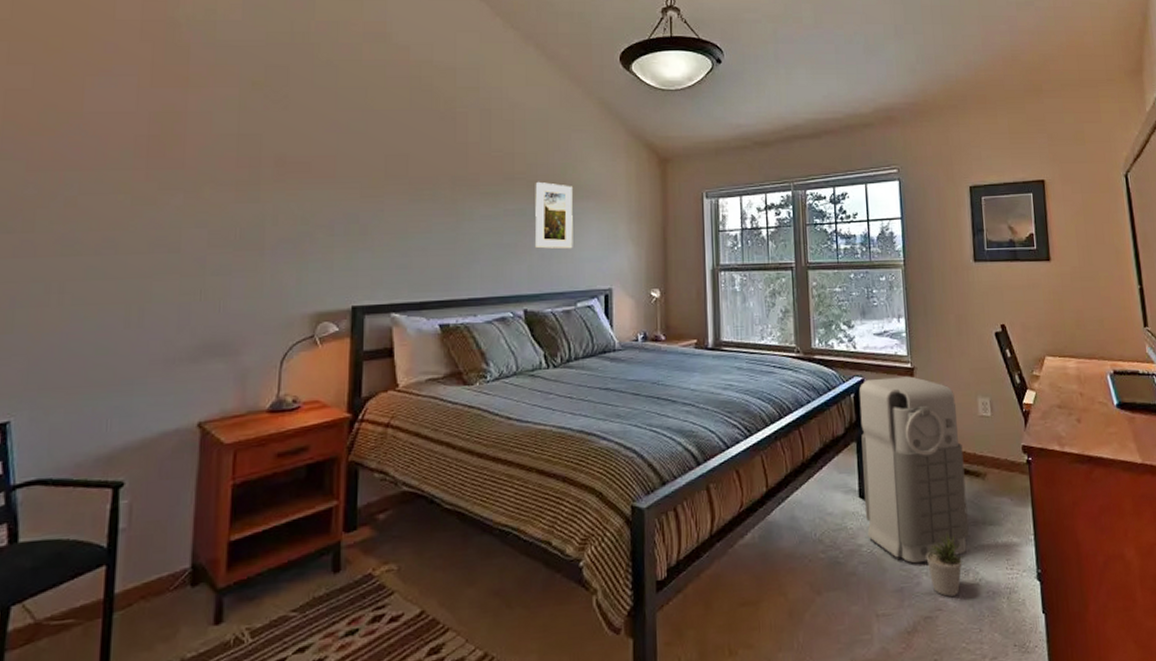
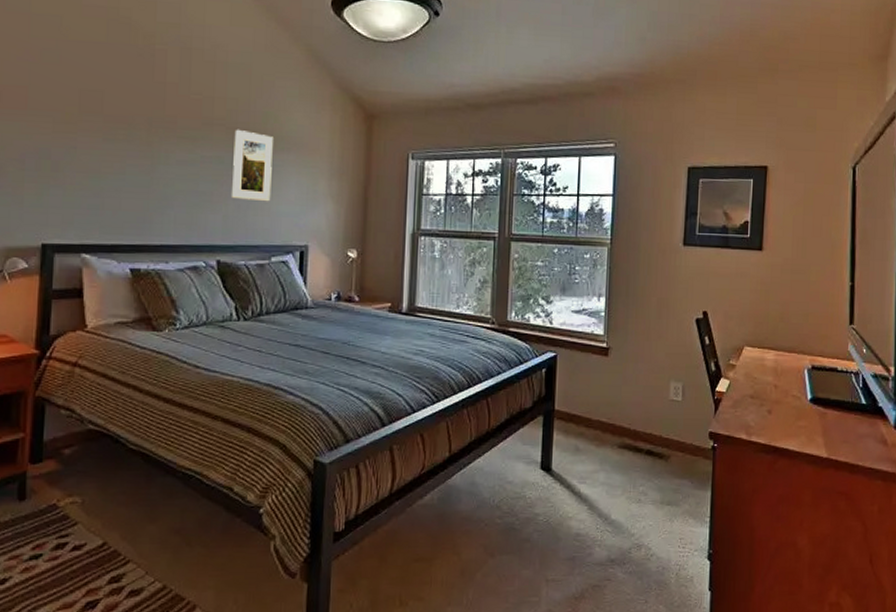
grenade: present [859,376,969,564] -> none [544,355,649,536]
potted plant: present [926,533,966,597] -> none [600,509,640,568]

